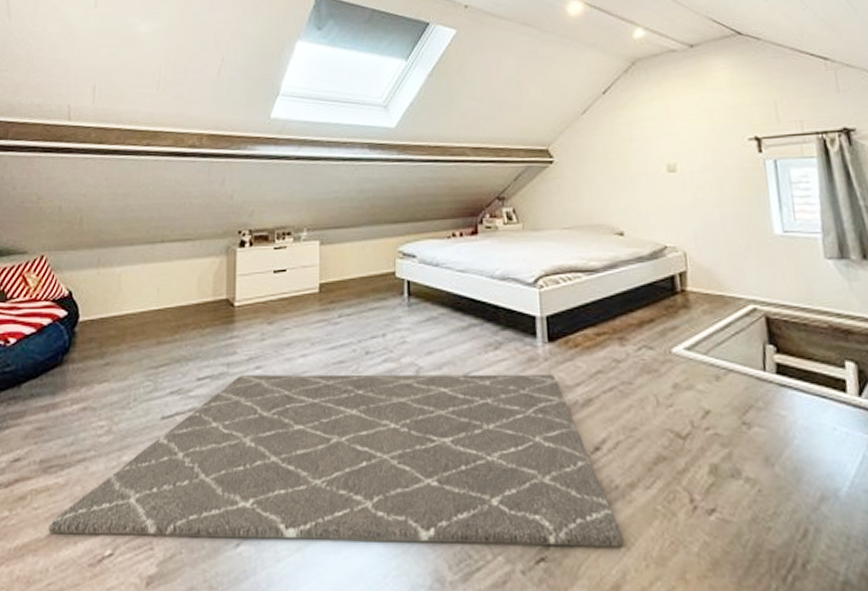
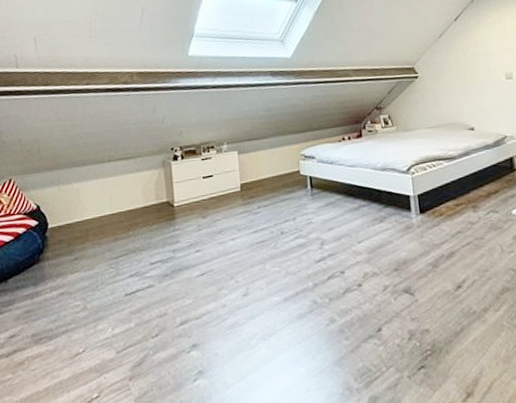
rug: present [48,373,623,547] -> none [45,237,480,387]

